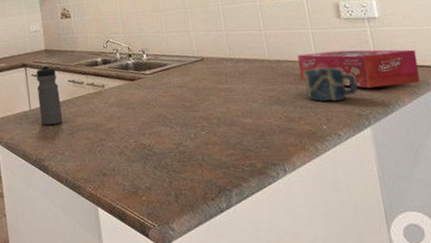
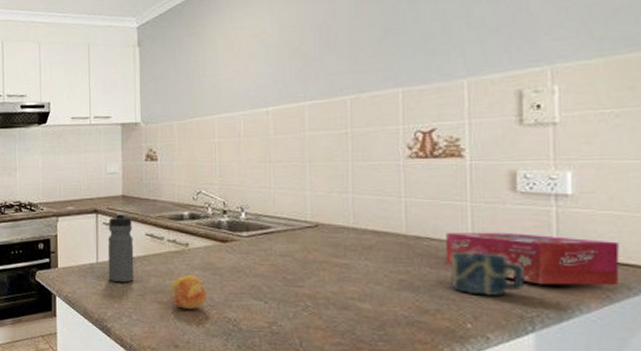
fruit: none [93,111,125,141] -> present [169,274,208,309]

